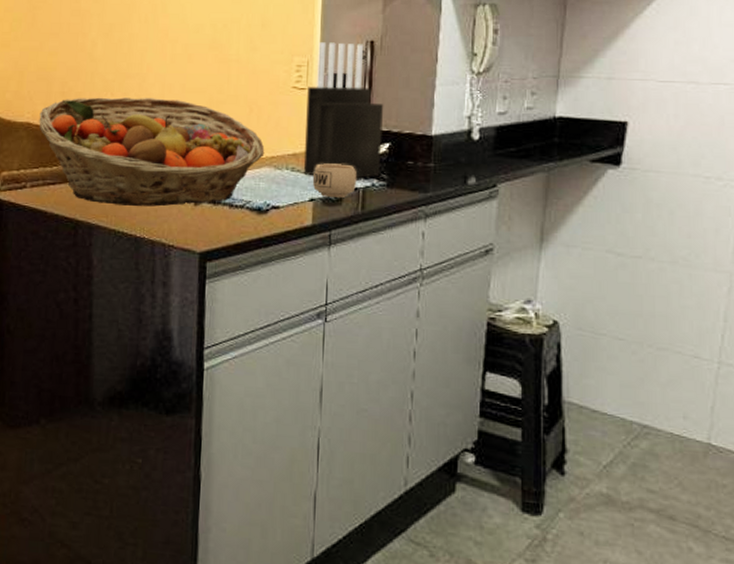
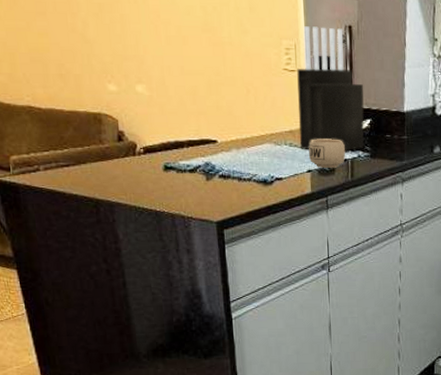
fruit basket: present [39,97,265,207] -> none [40,79,265,183]

